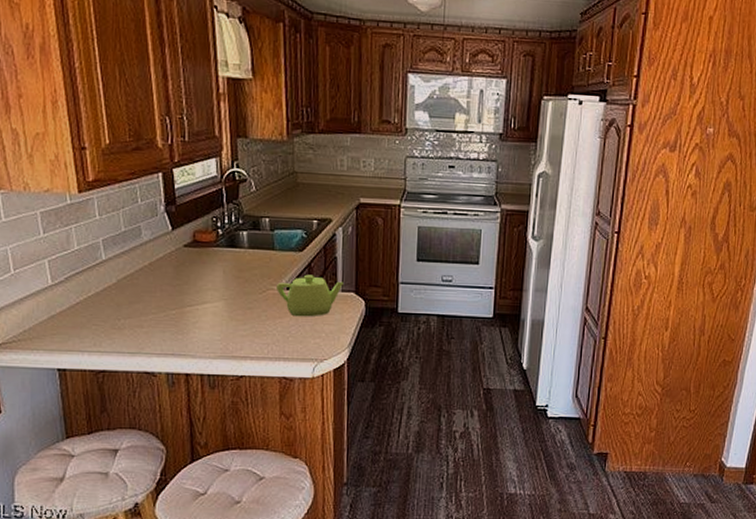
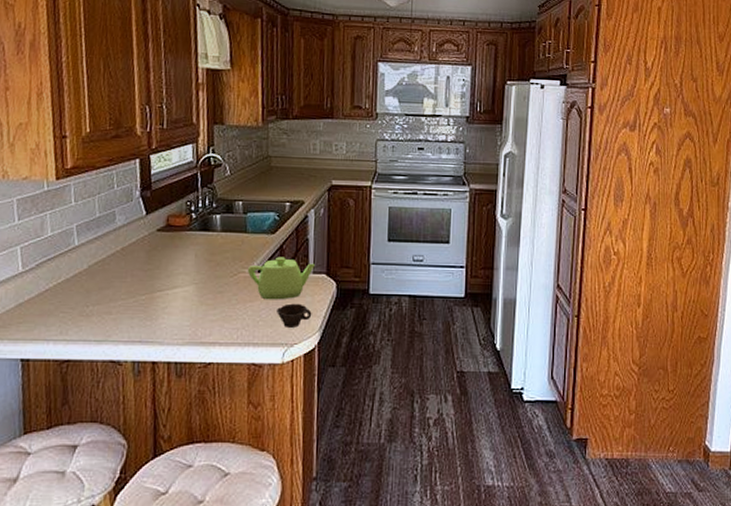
cup: none [306,320,341,344] -> present [277,303,312,328]

